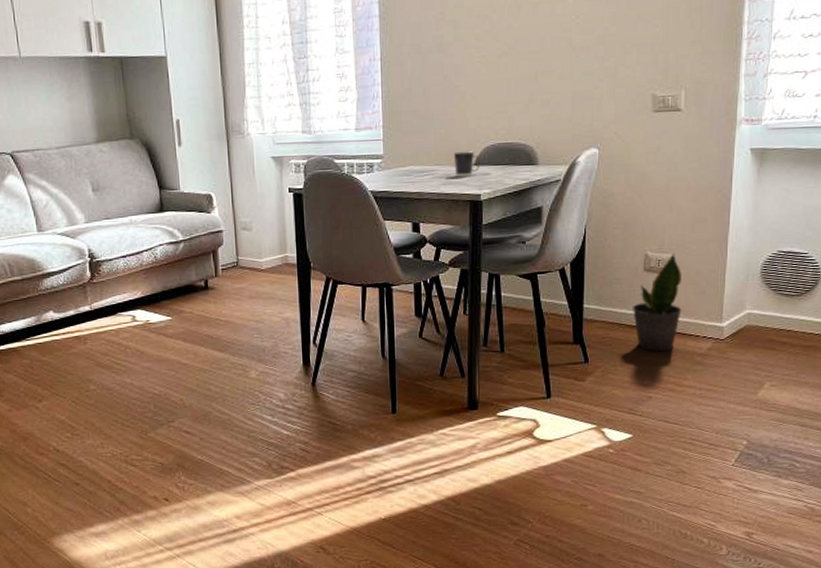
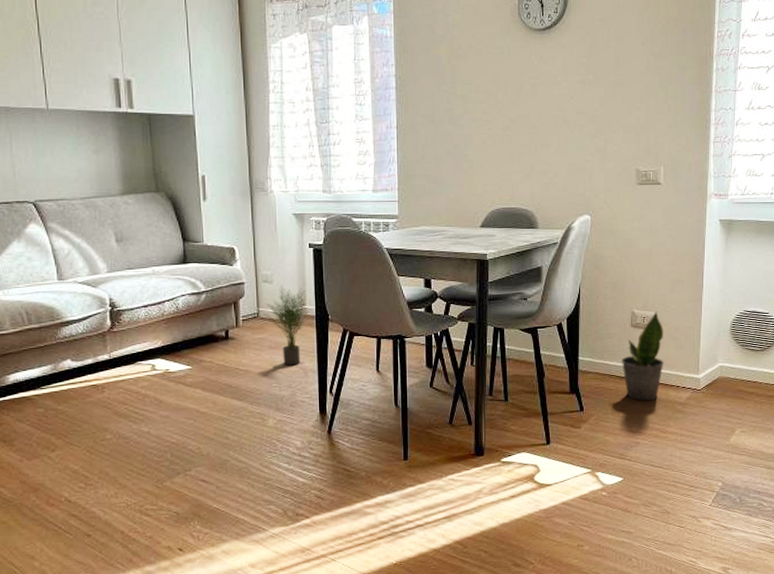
potted plant: none [237,233,292,316] -> present [258,286,310,366]
mug: present [454,151,479,177] -> none [463,214,486,237]

